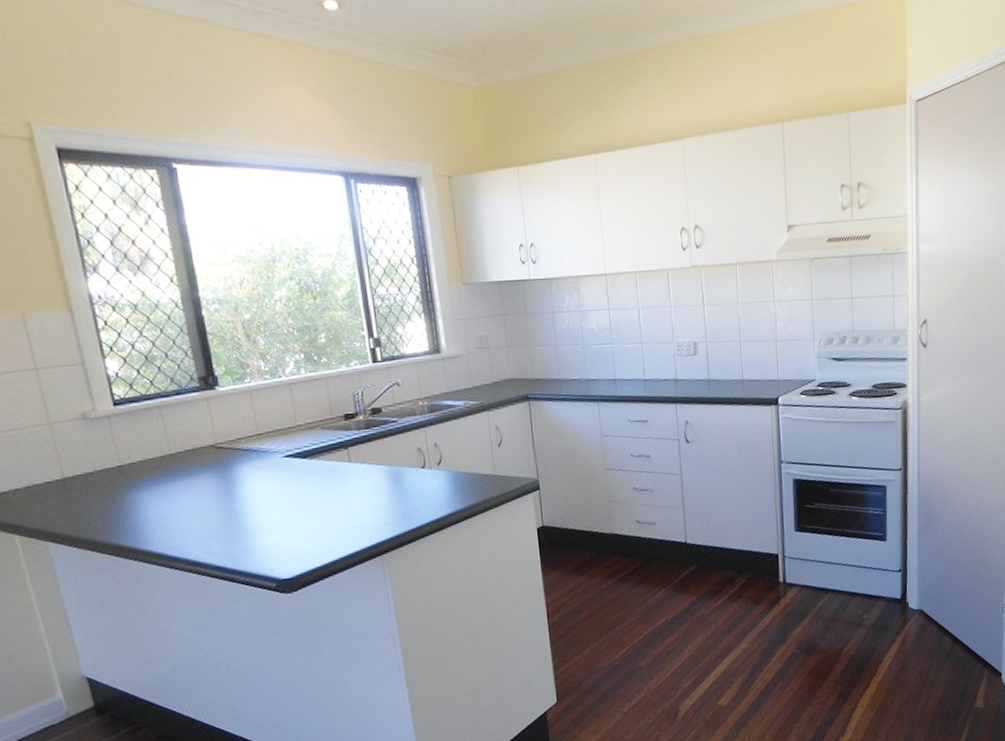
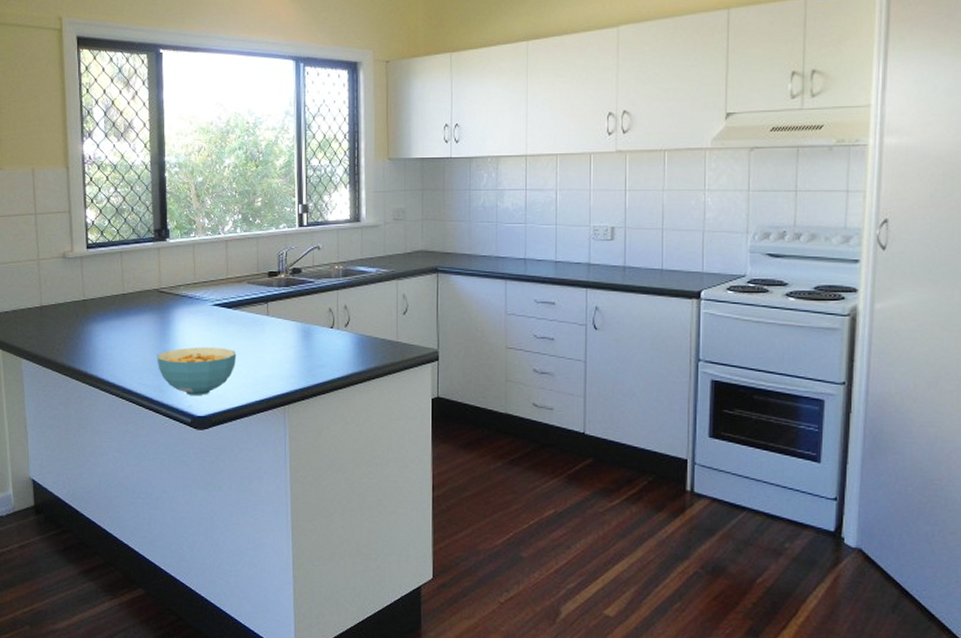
cereal bowl: none [223,502,320,558] -> present [157,347,237,395]

